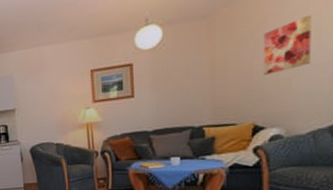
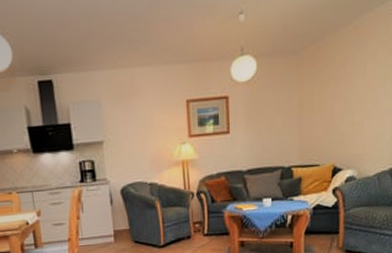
wall art: present [263,14,312,75] -> none [341,61,380,117]

